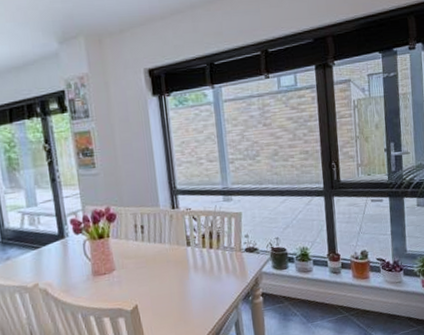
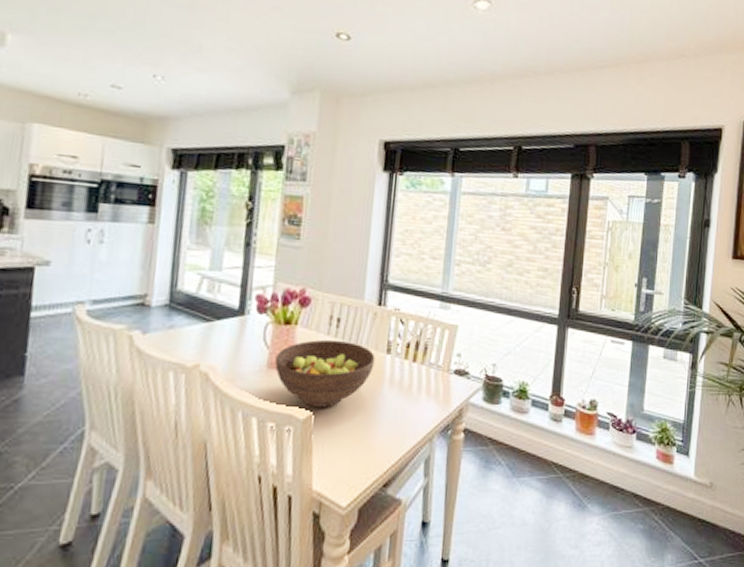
fruit bowl: none [98,242,179,300] -> present [275,339,375,408]

